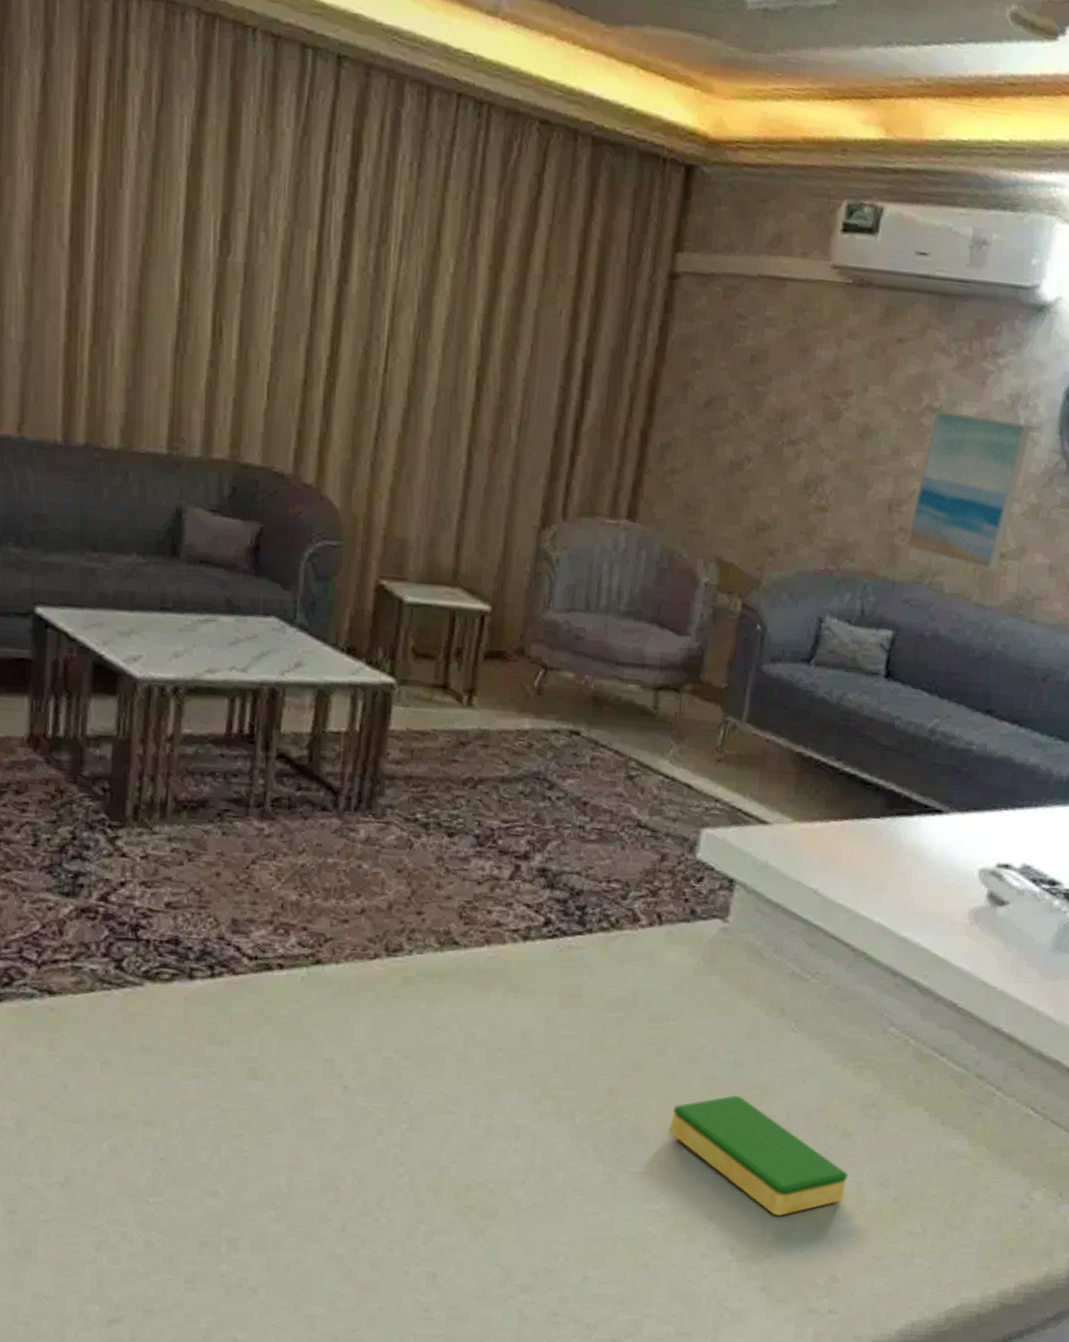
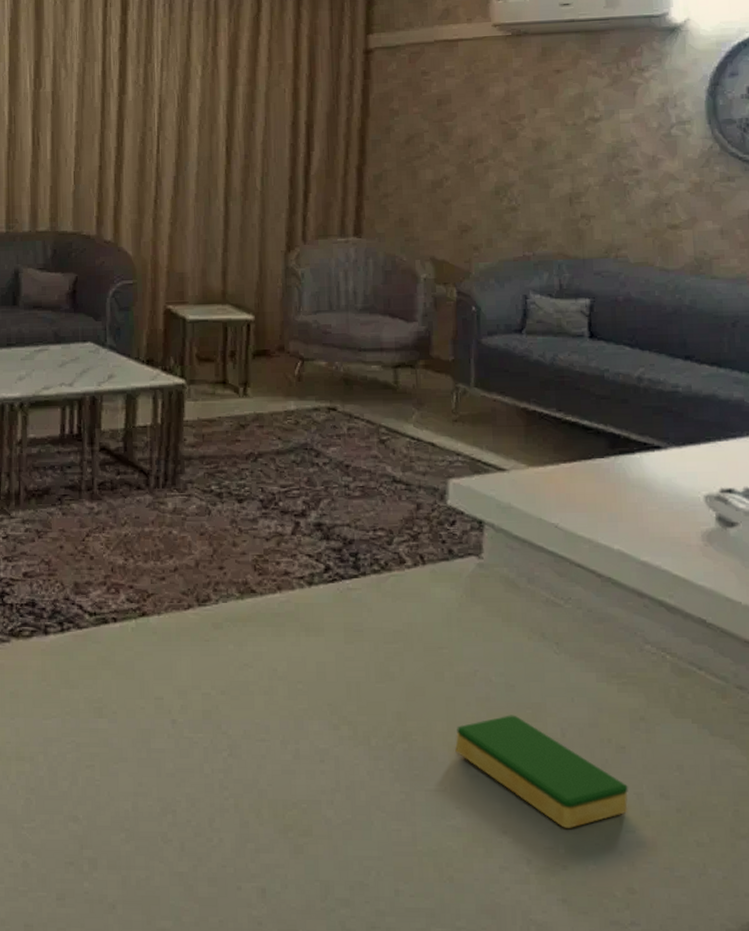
wall art: present [904,410,1032,571] -> none [589,118,683,241]

